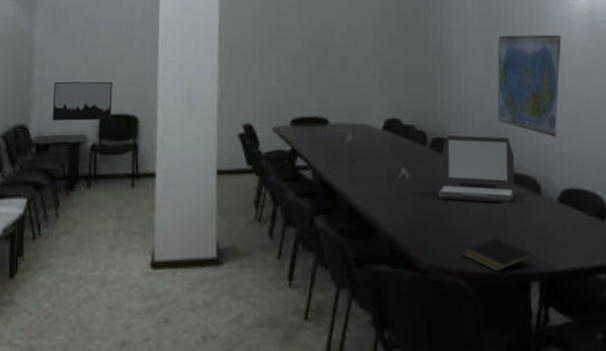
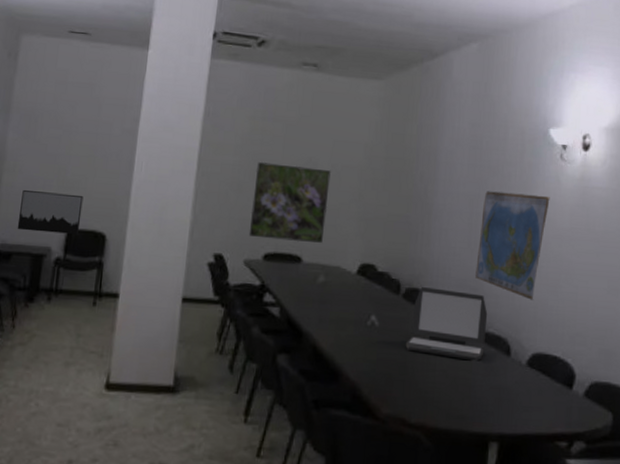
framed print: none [274,30,348,105] -> present [248,161,331,243]
notepad: present [461,238,534,272] -> none [422,395,496,429]

